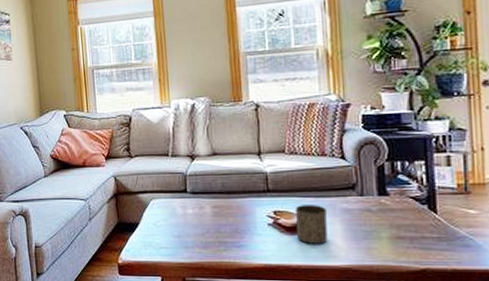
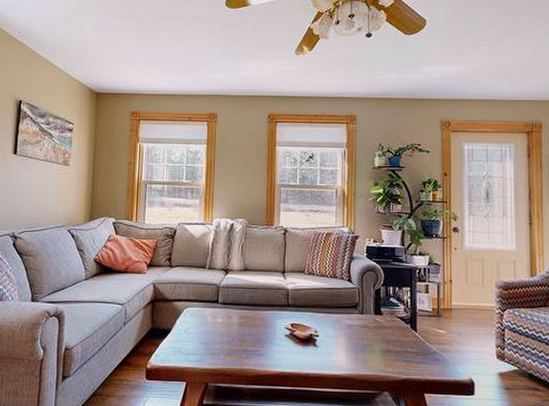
cup: present [296,205,328,244] -> none [308,319,335,355]

